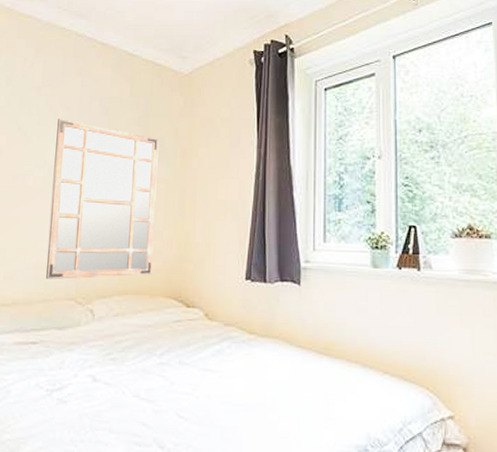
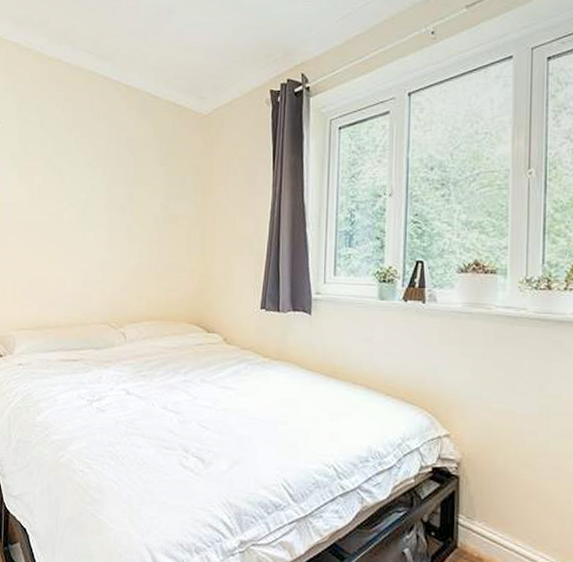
mirror: present [46,118,159,279] -> none [83,159,181,306]

